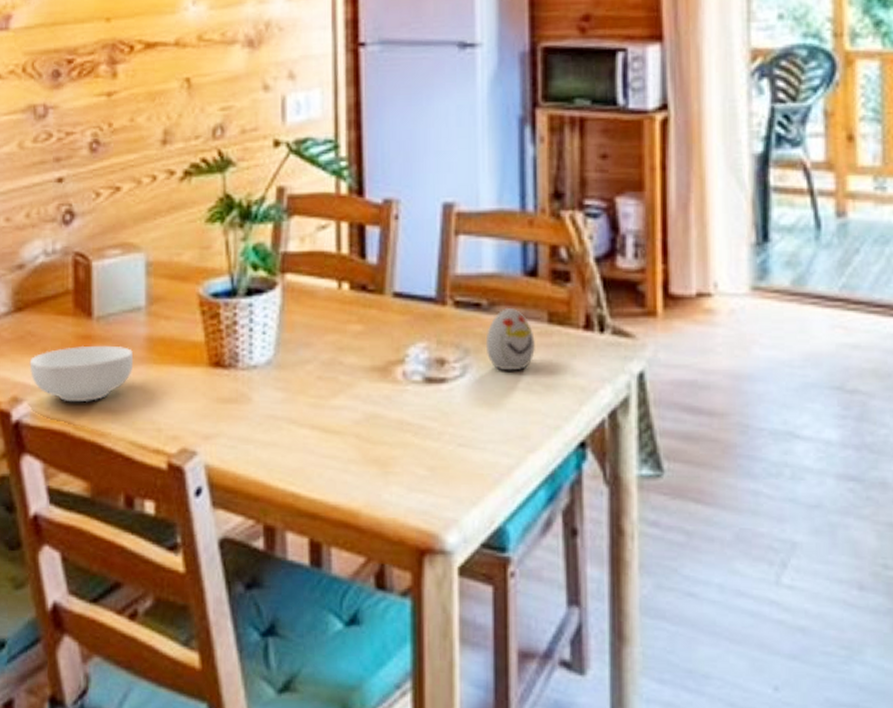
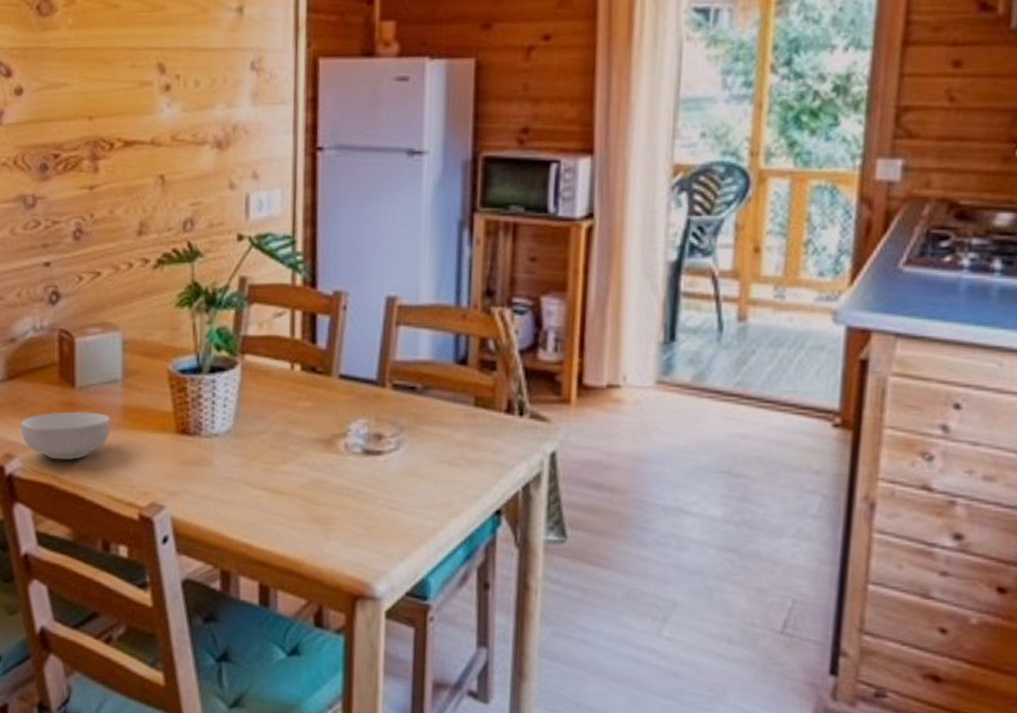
decorative egg: present [485,307,535,370] -> none [418,391,462,446]

